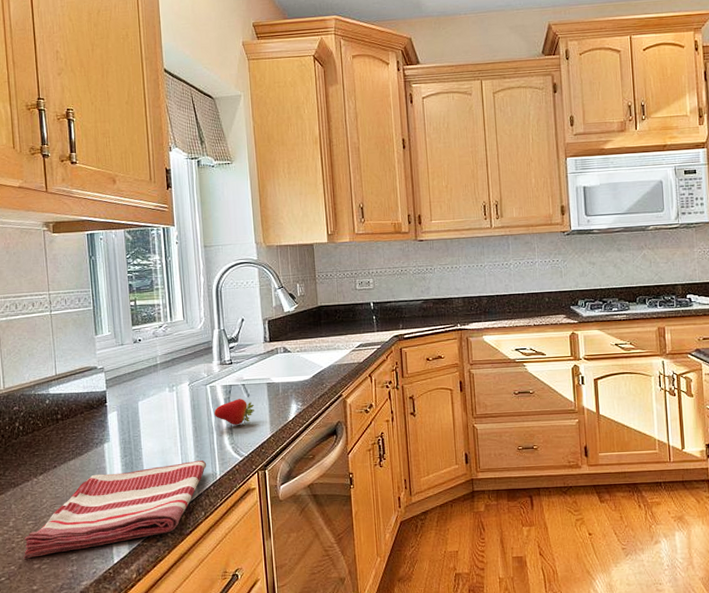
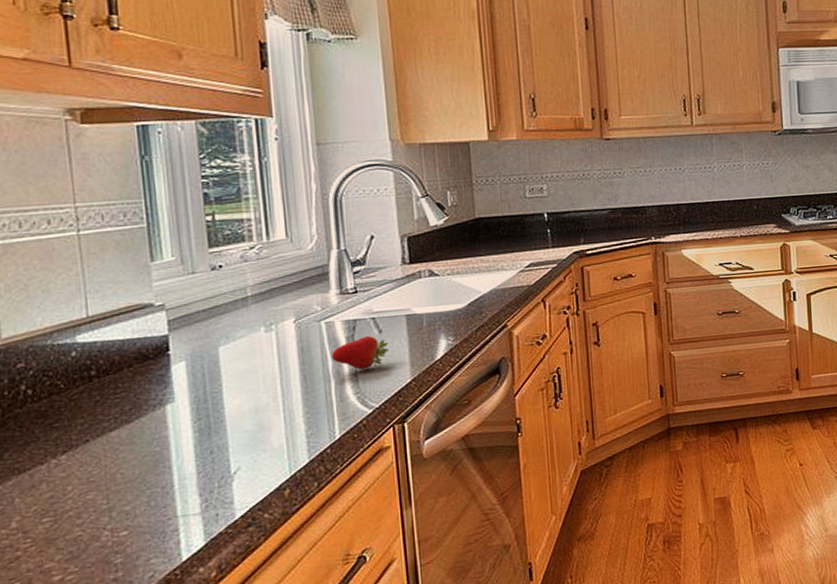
dish towel: present [23,461,207,559] -> none [35,417,321,571]

